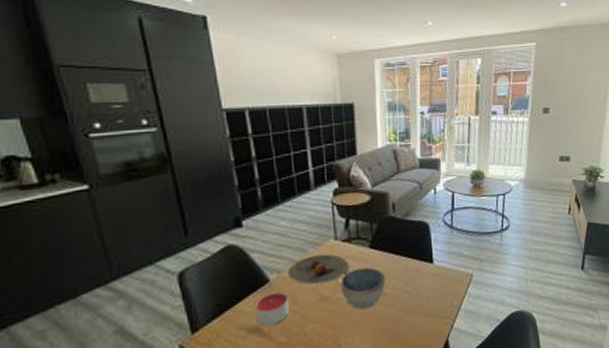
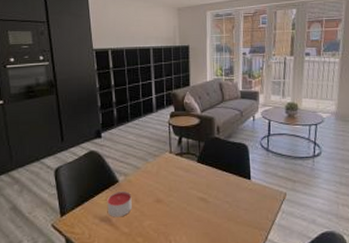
plate: present [288,254,349,285] -> none [133,164,180,188]
bowl: present [340,267,386,310] -> none [173,177,210,213]

